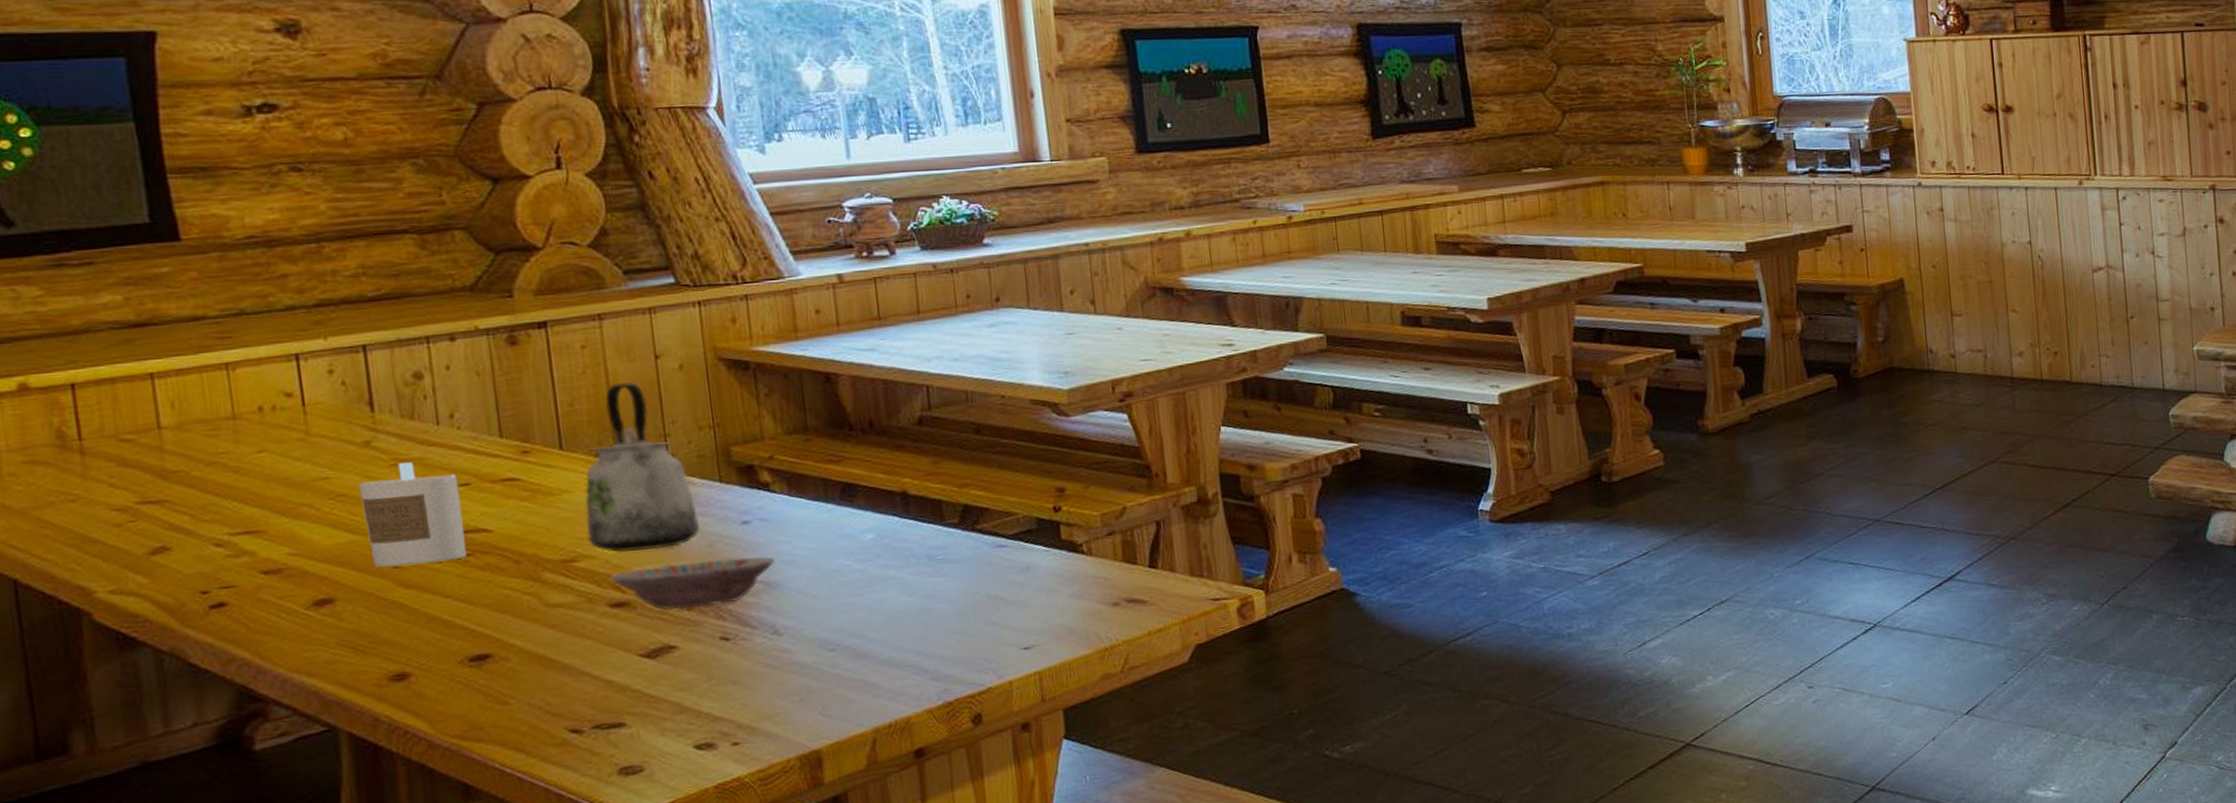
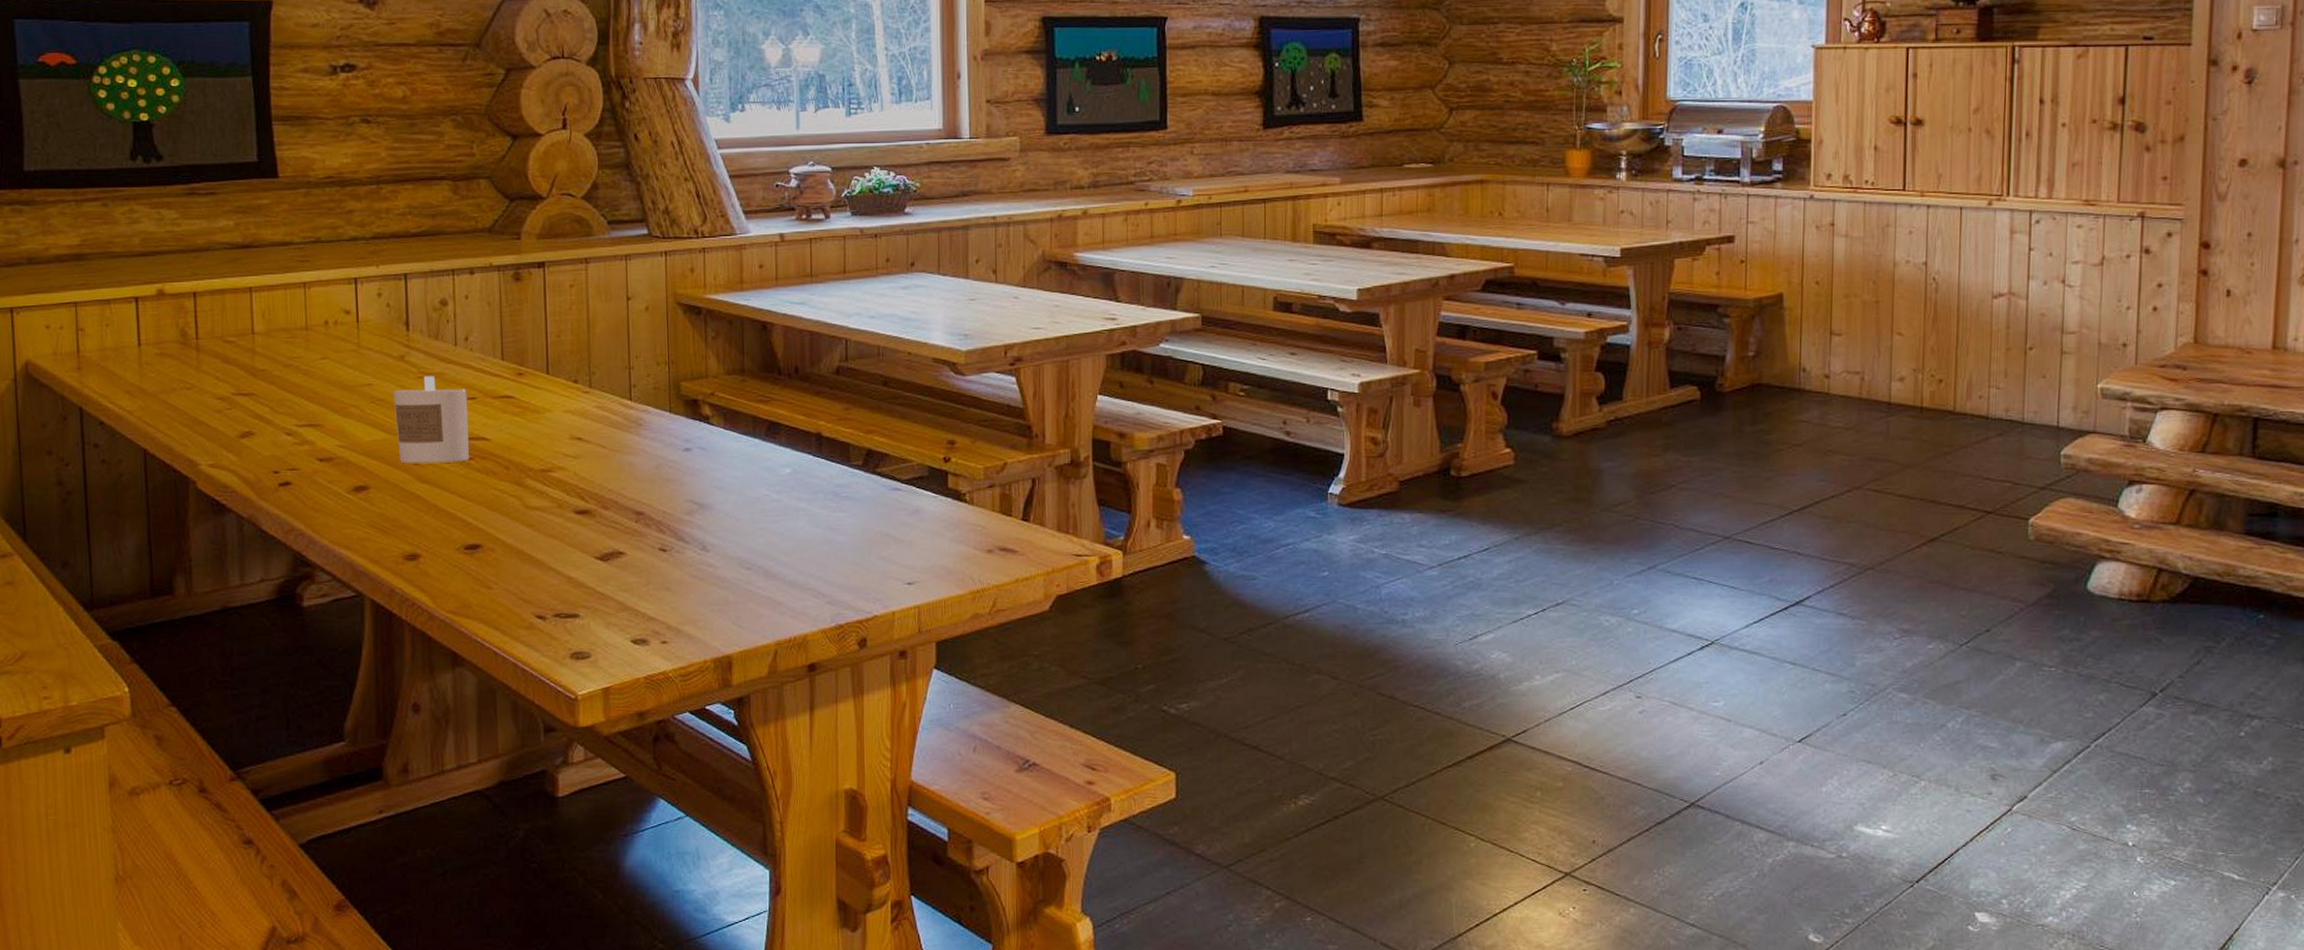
kettle: present [585,382,699,553] -> none [562,319,650,468]
bowl: present [609,556,776,611] -> none [577,480,709,521]

